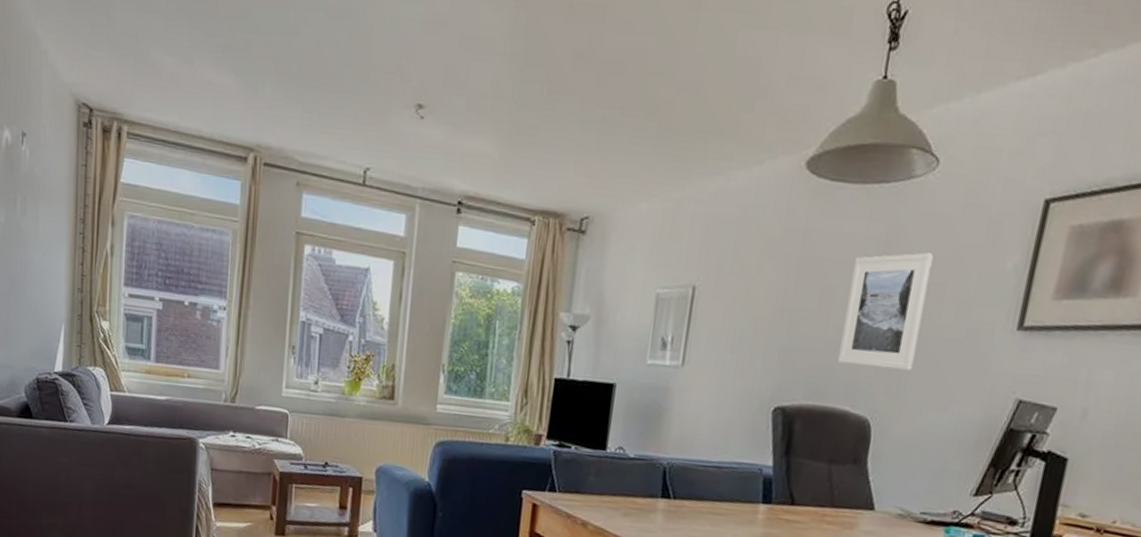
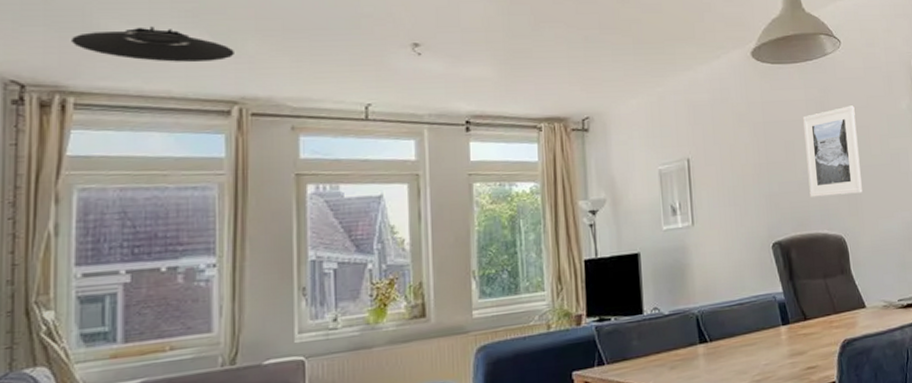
ceiling light: none [127,59,254,103] -> present [72,26,234,62]

